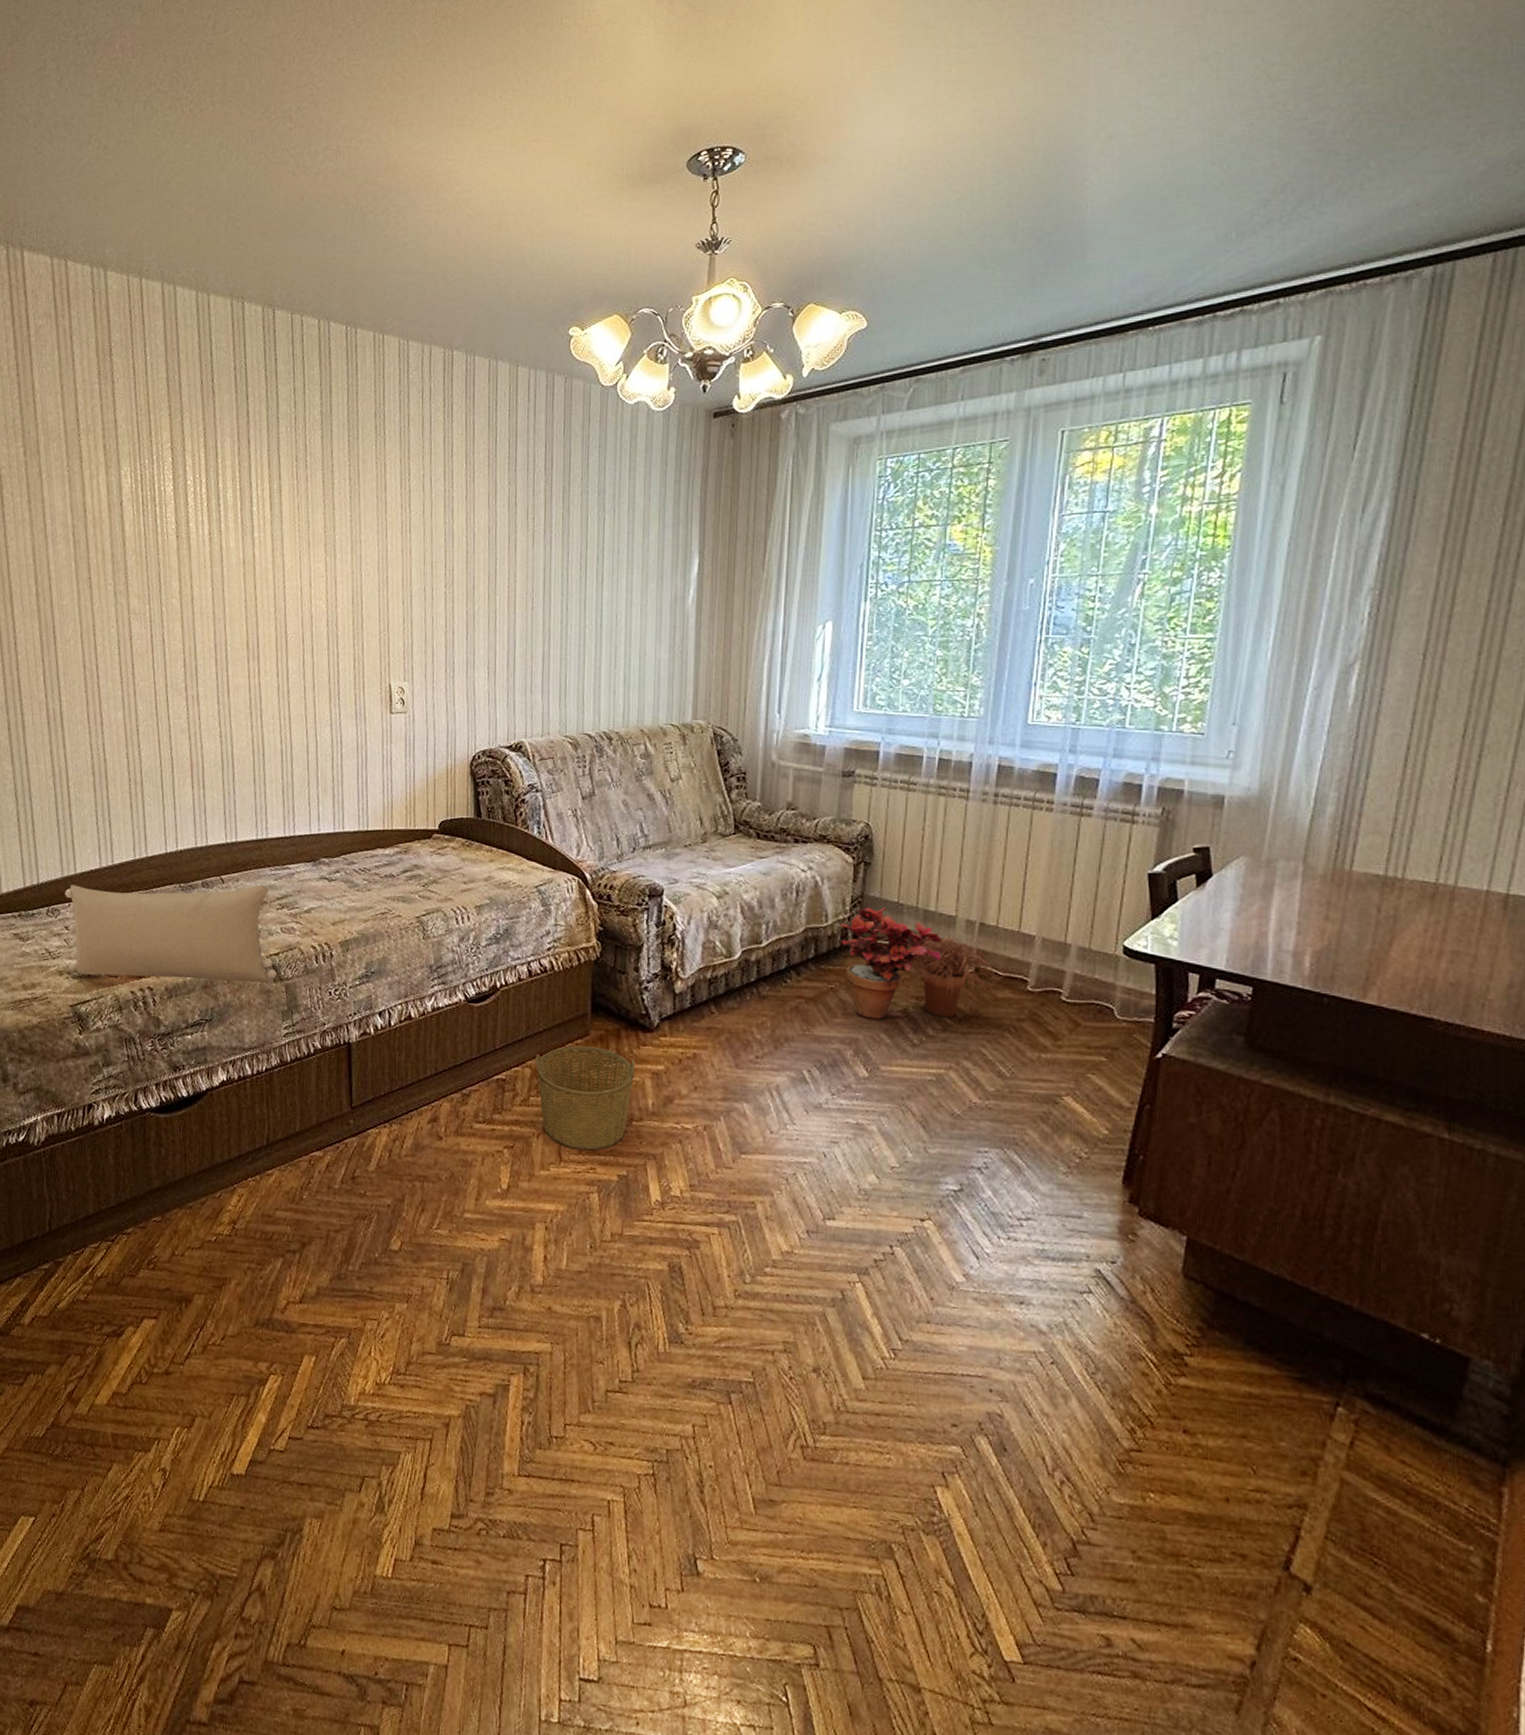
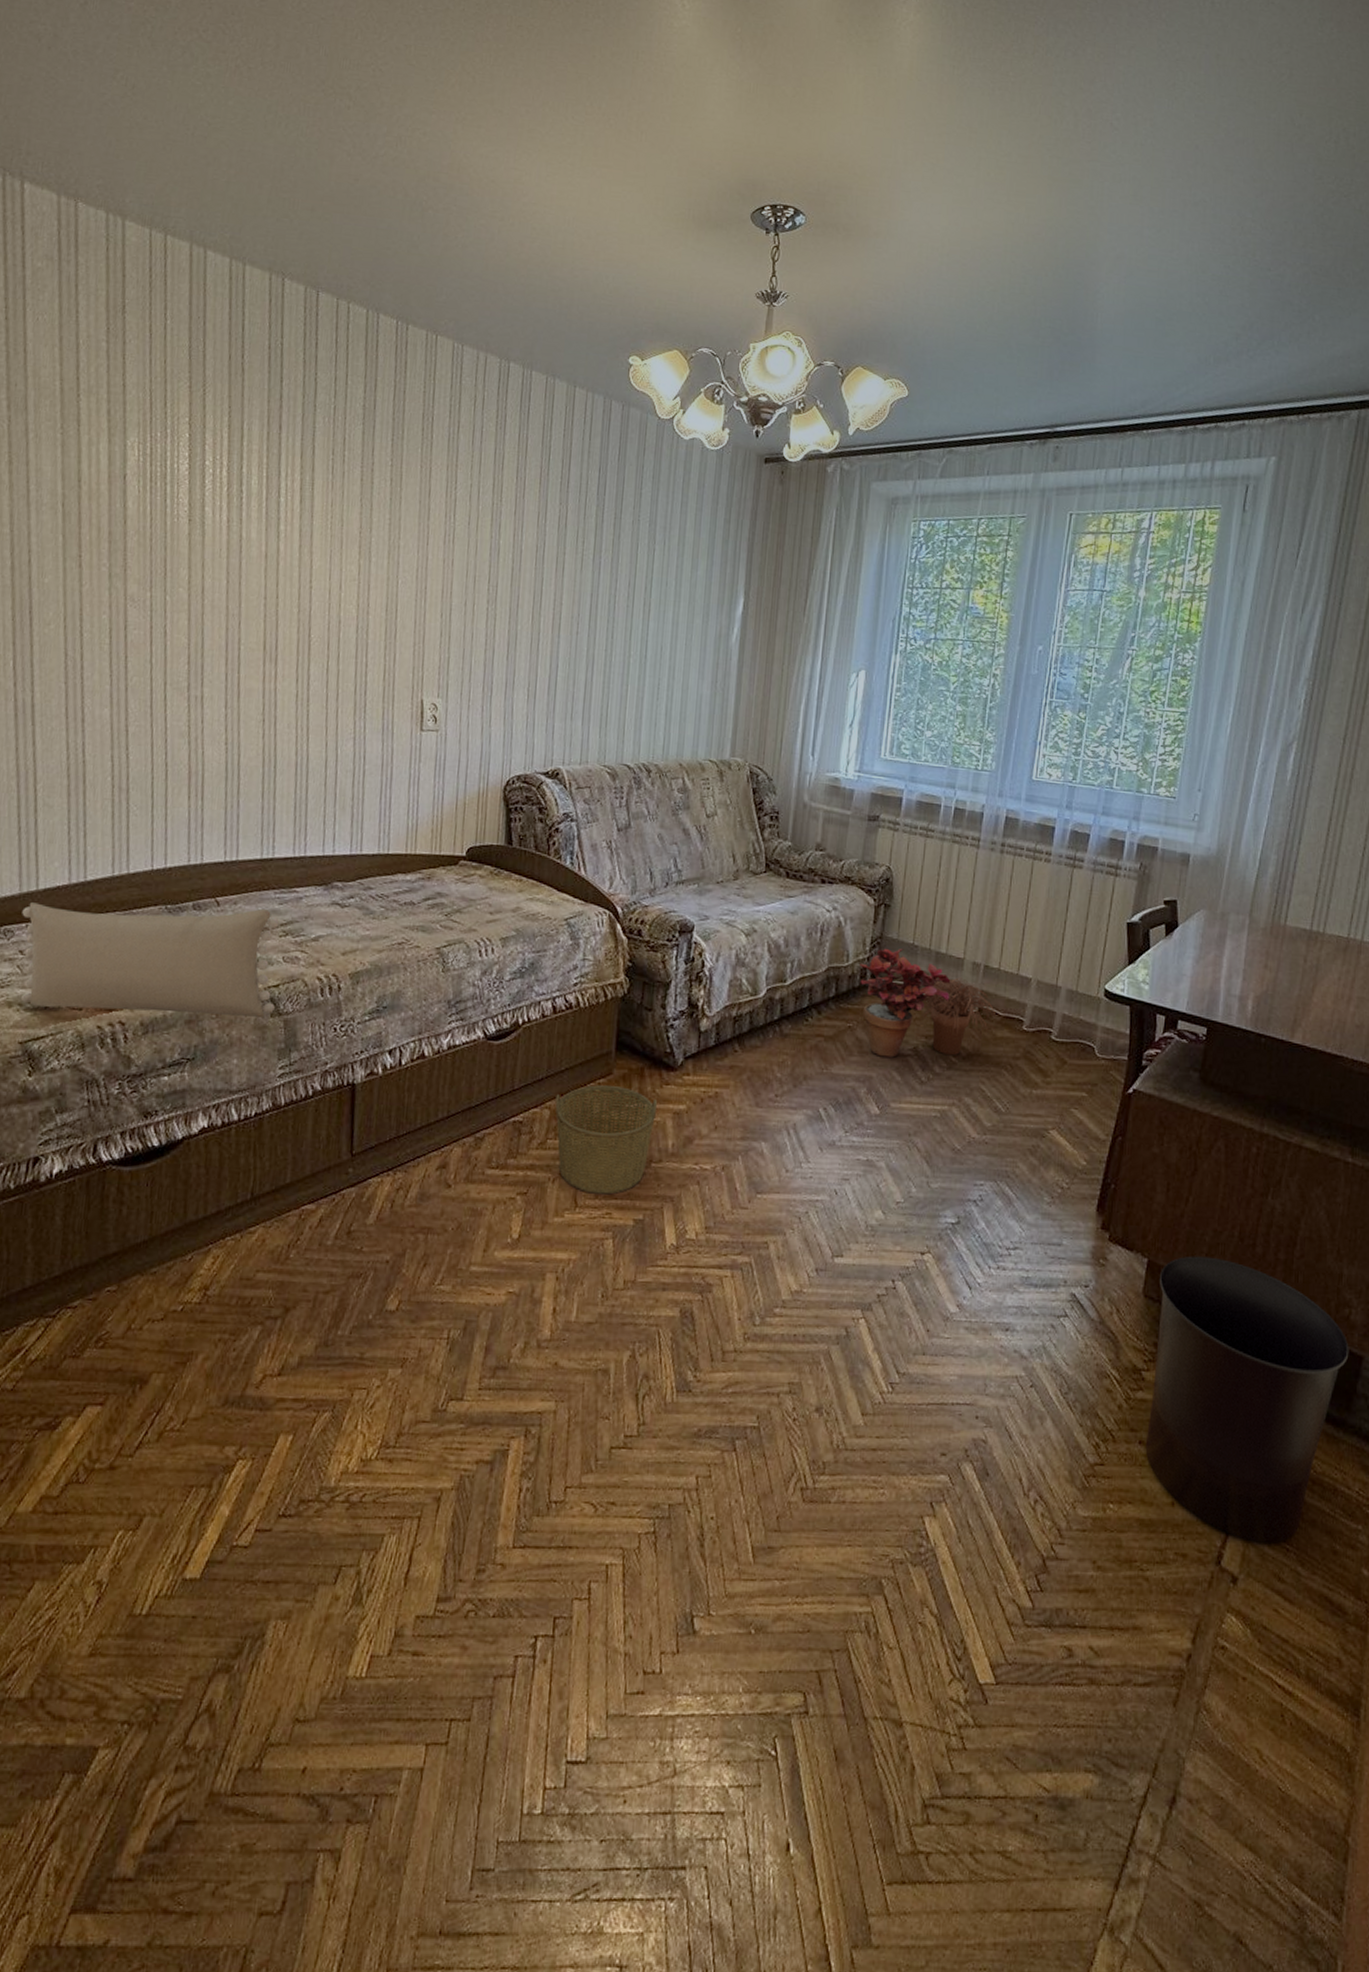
waste bin: none [1191,1235,1451,1554] -> present [1145,1256,1349,1543]

